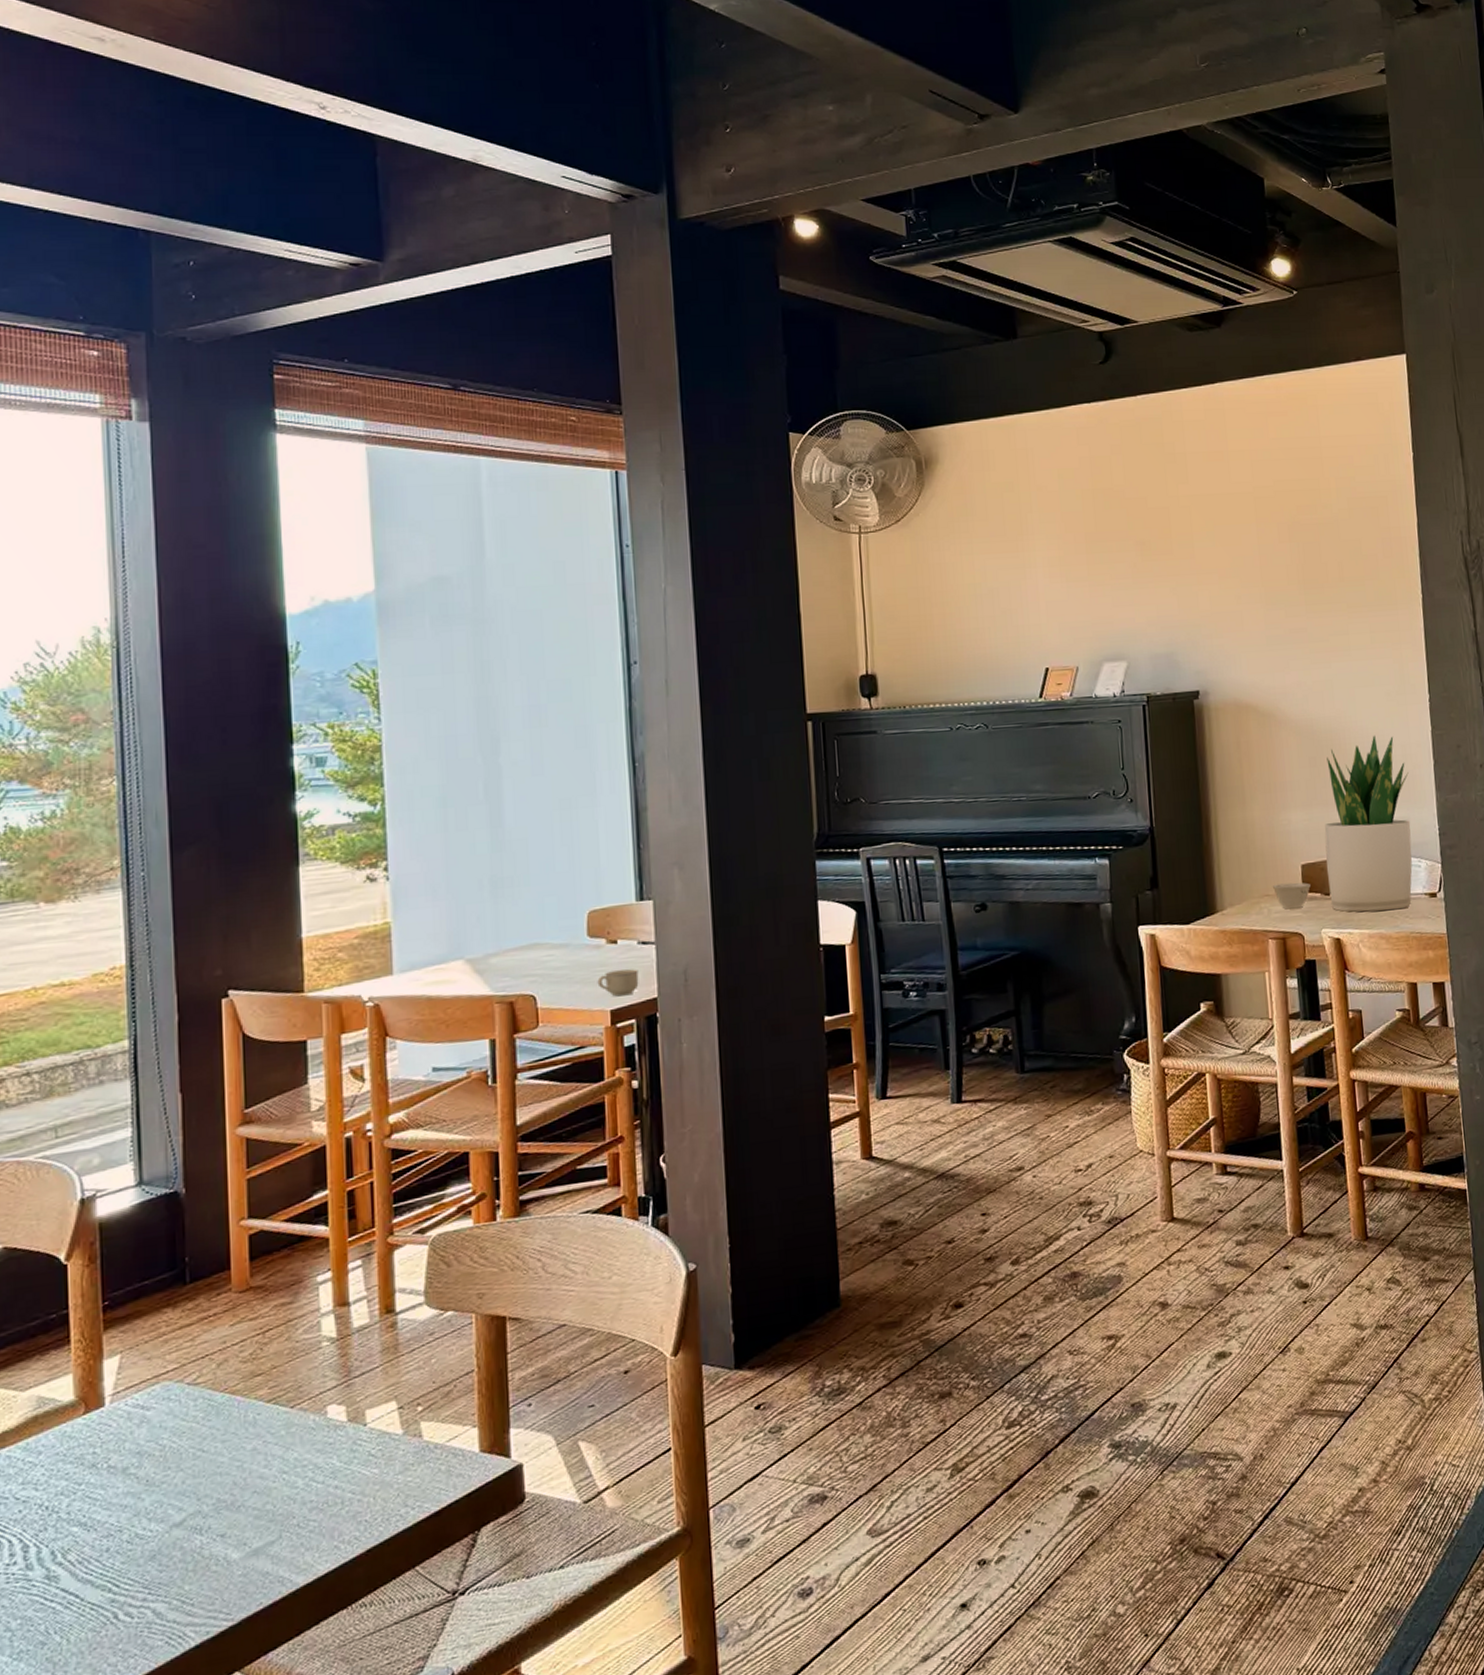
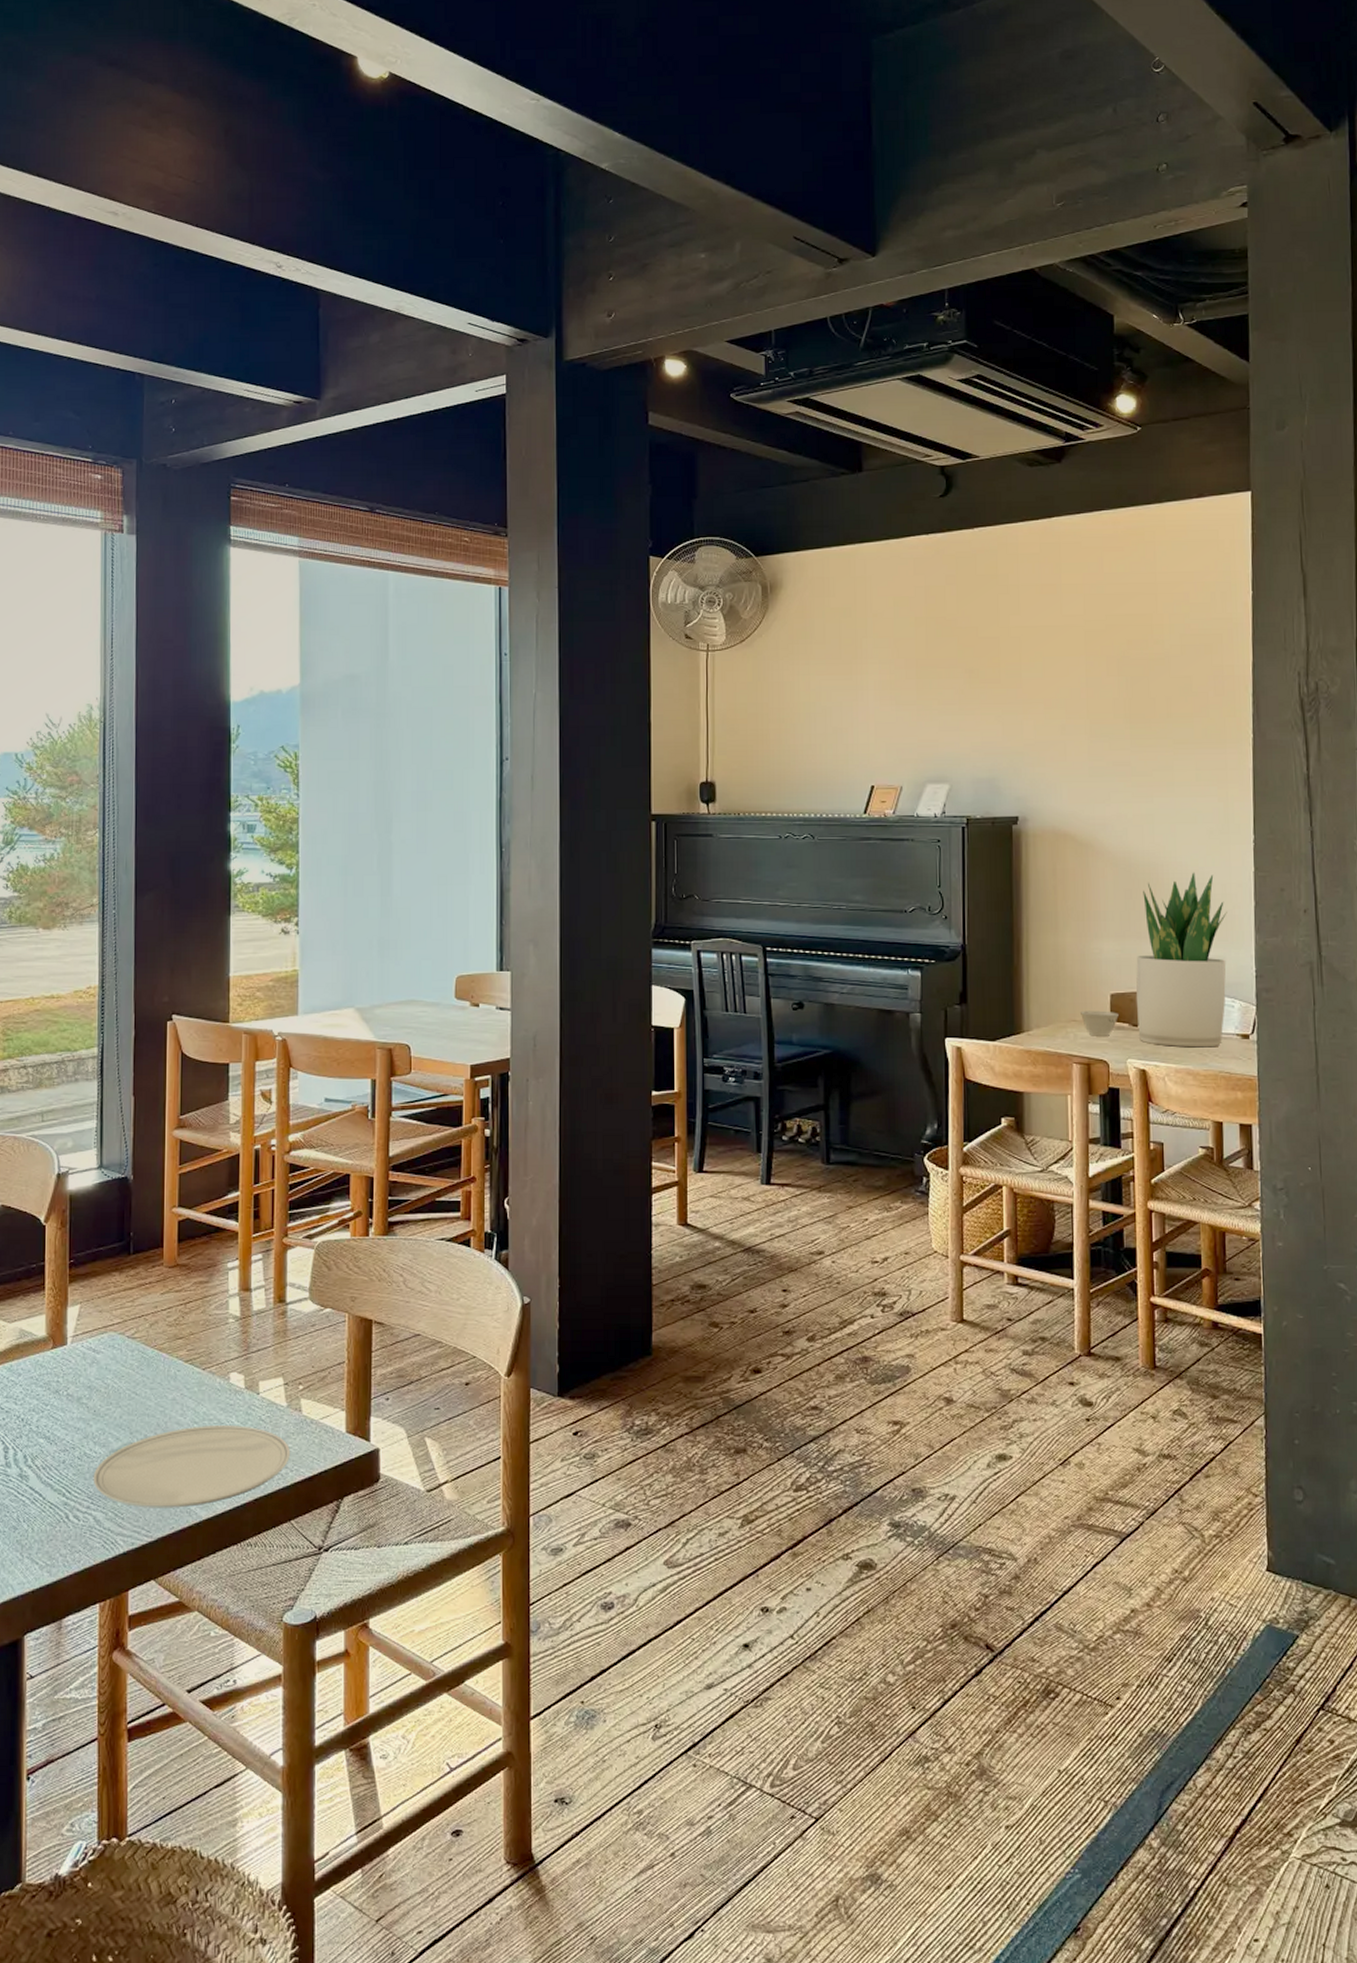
plate: none [149,1465,411,1589] -> present [93,1425,291,1508]
cup: present [597,969,639,997] -> none [461,1031,495,1054]

